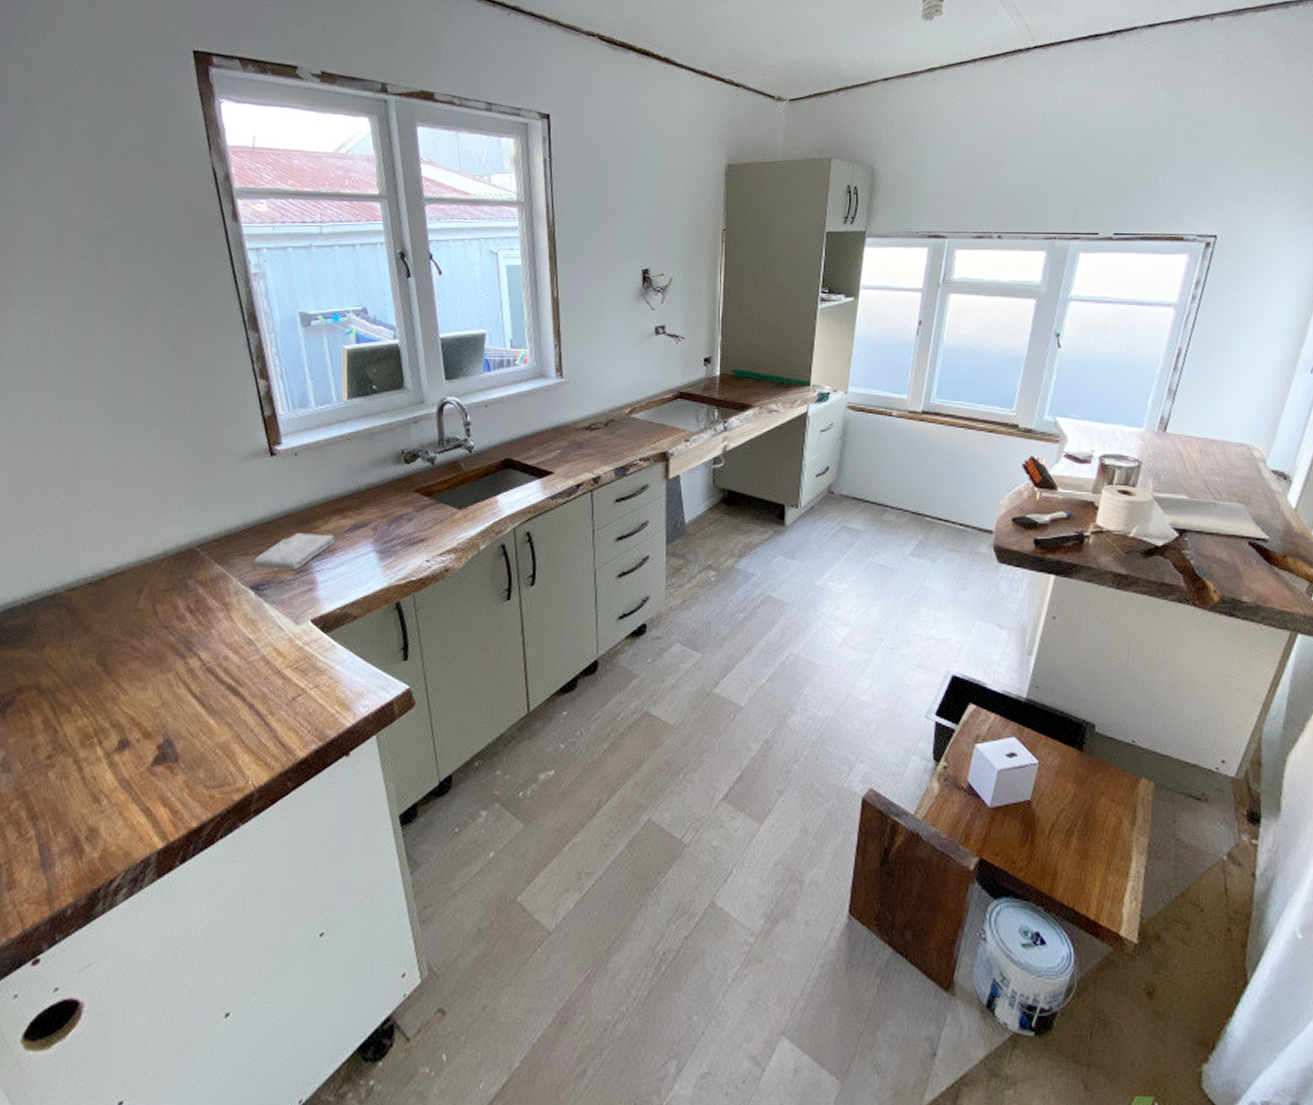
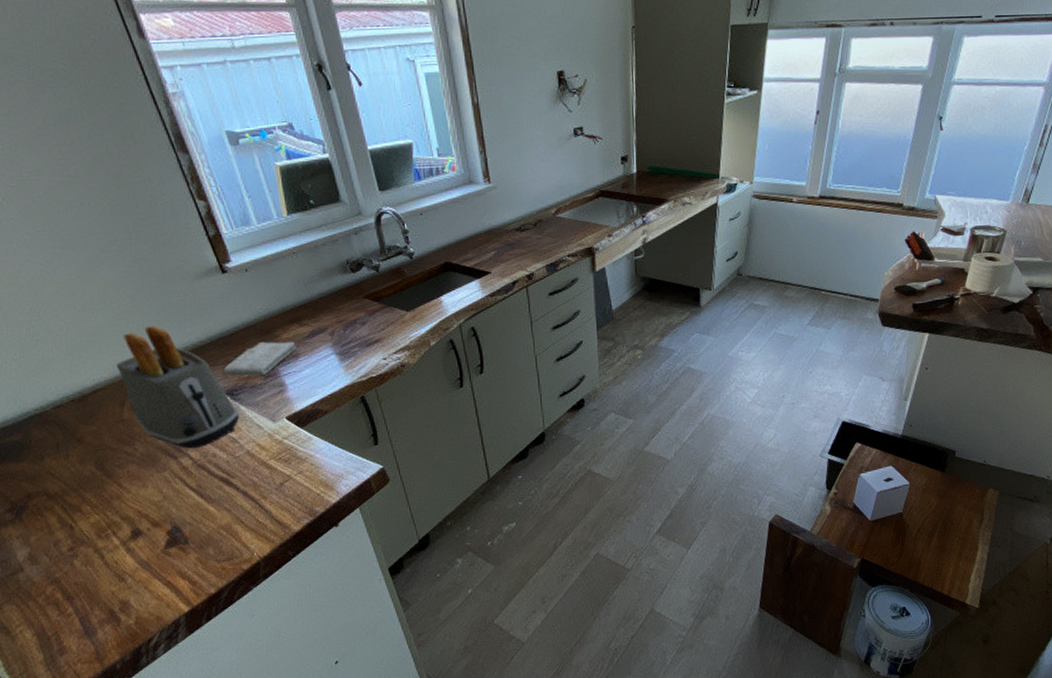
toaster: none [142,506,262,649] -> present [116,325,240,449]

